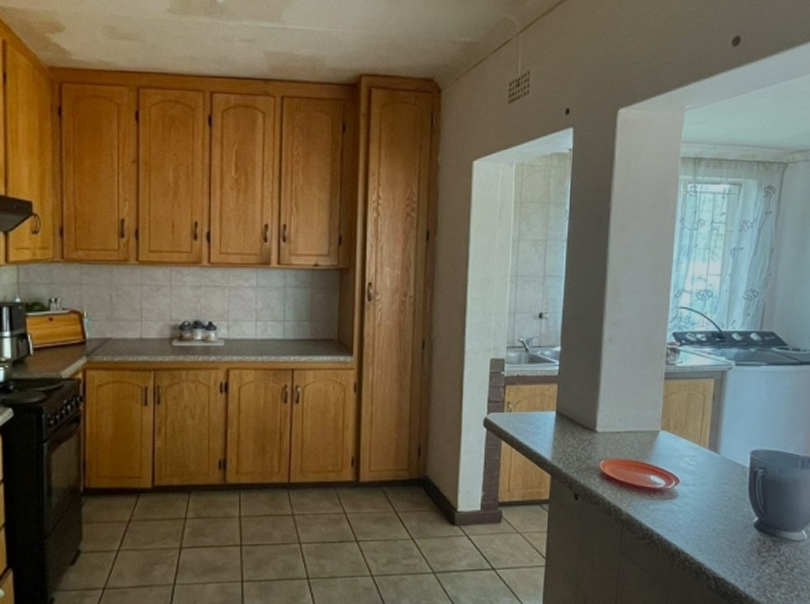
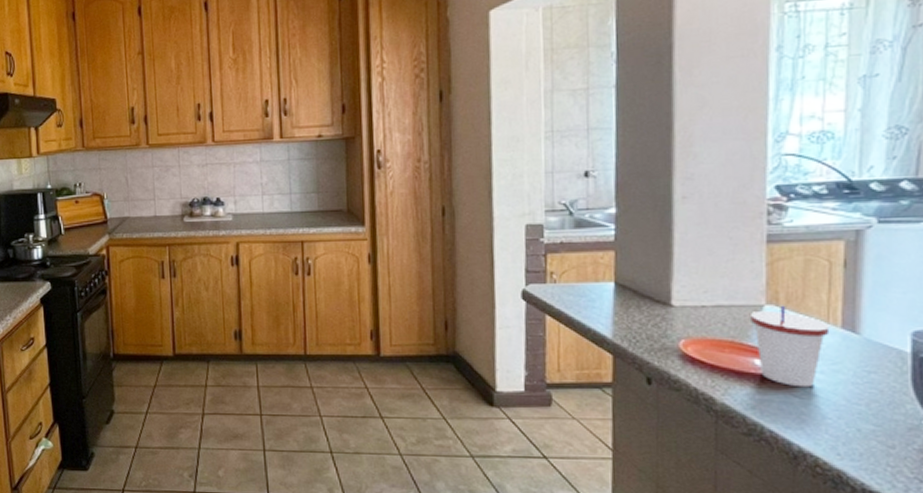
cup: none [649,431,701,498] -> present [749,305,830,388]

